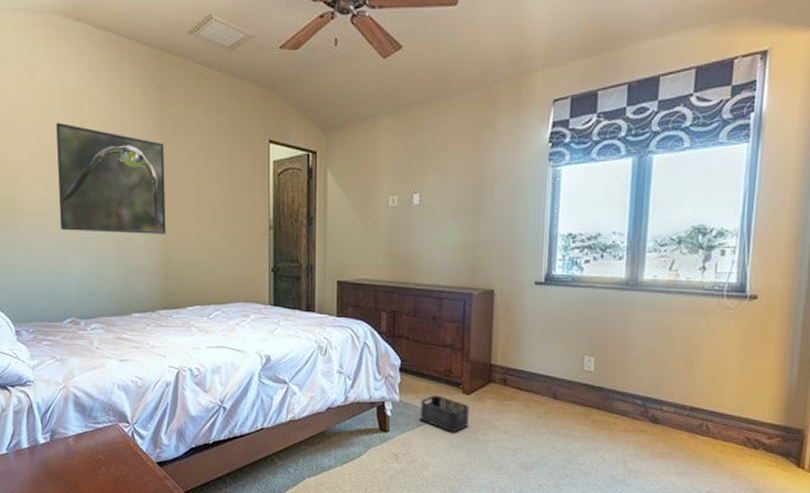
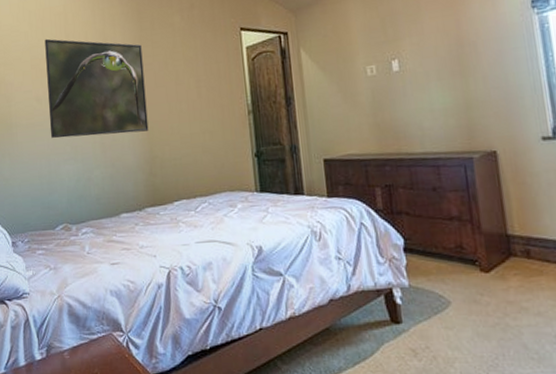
storage bin: present [420,395,469,432] -> none [432,276,493,318]

